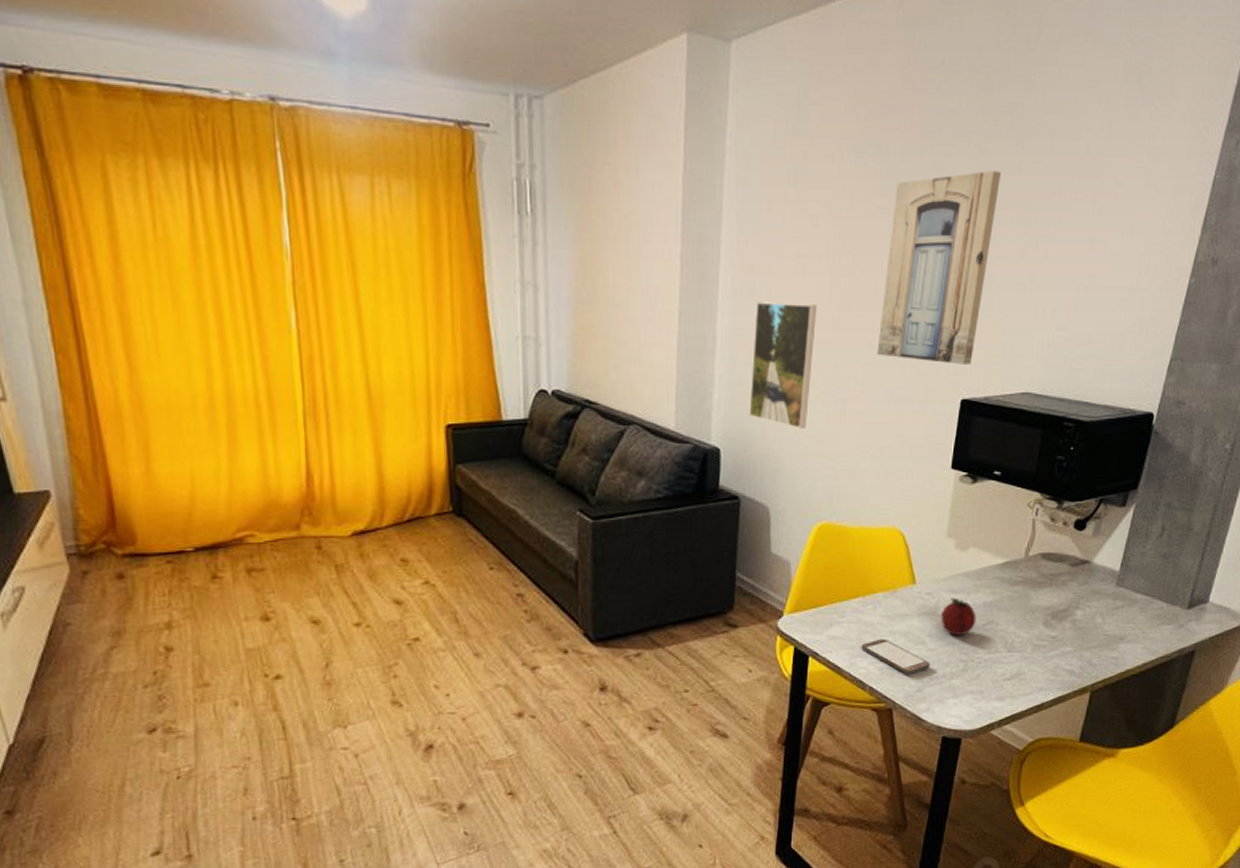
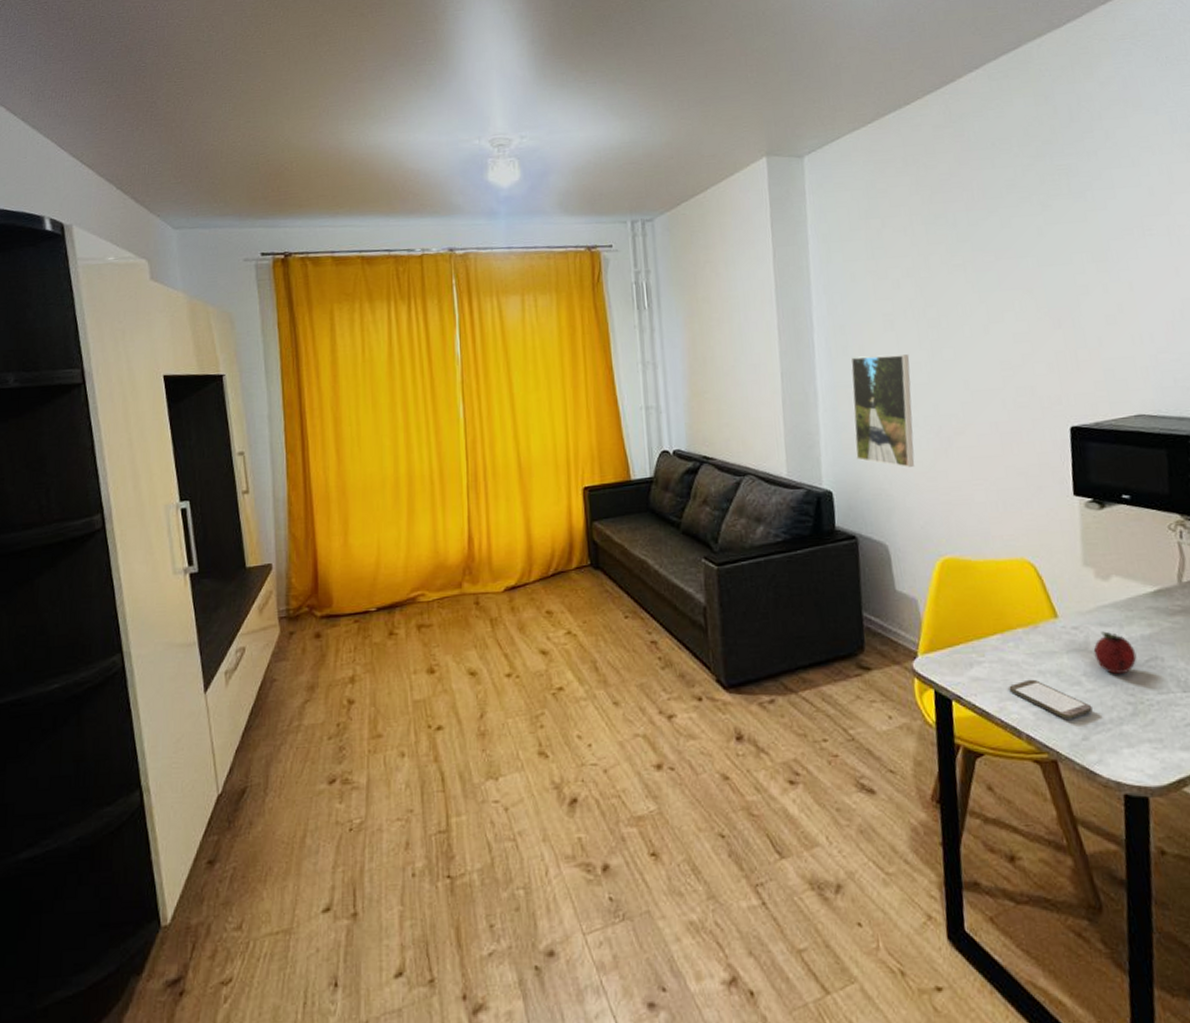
wall art: present [877,170,1002,365] -> none [968,221,1074,395]

